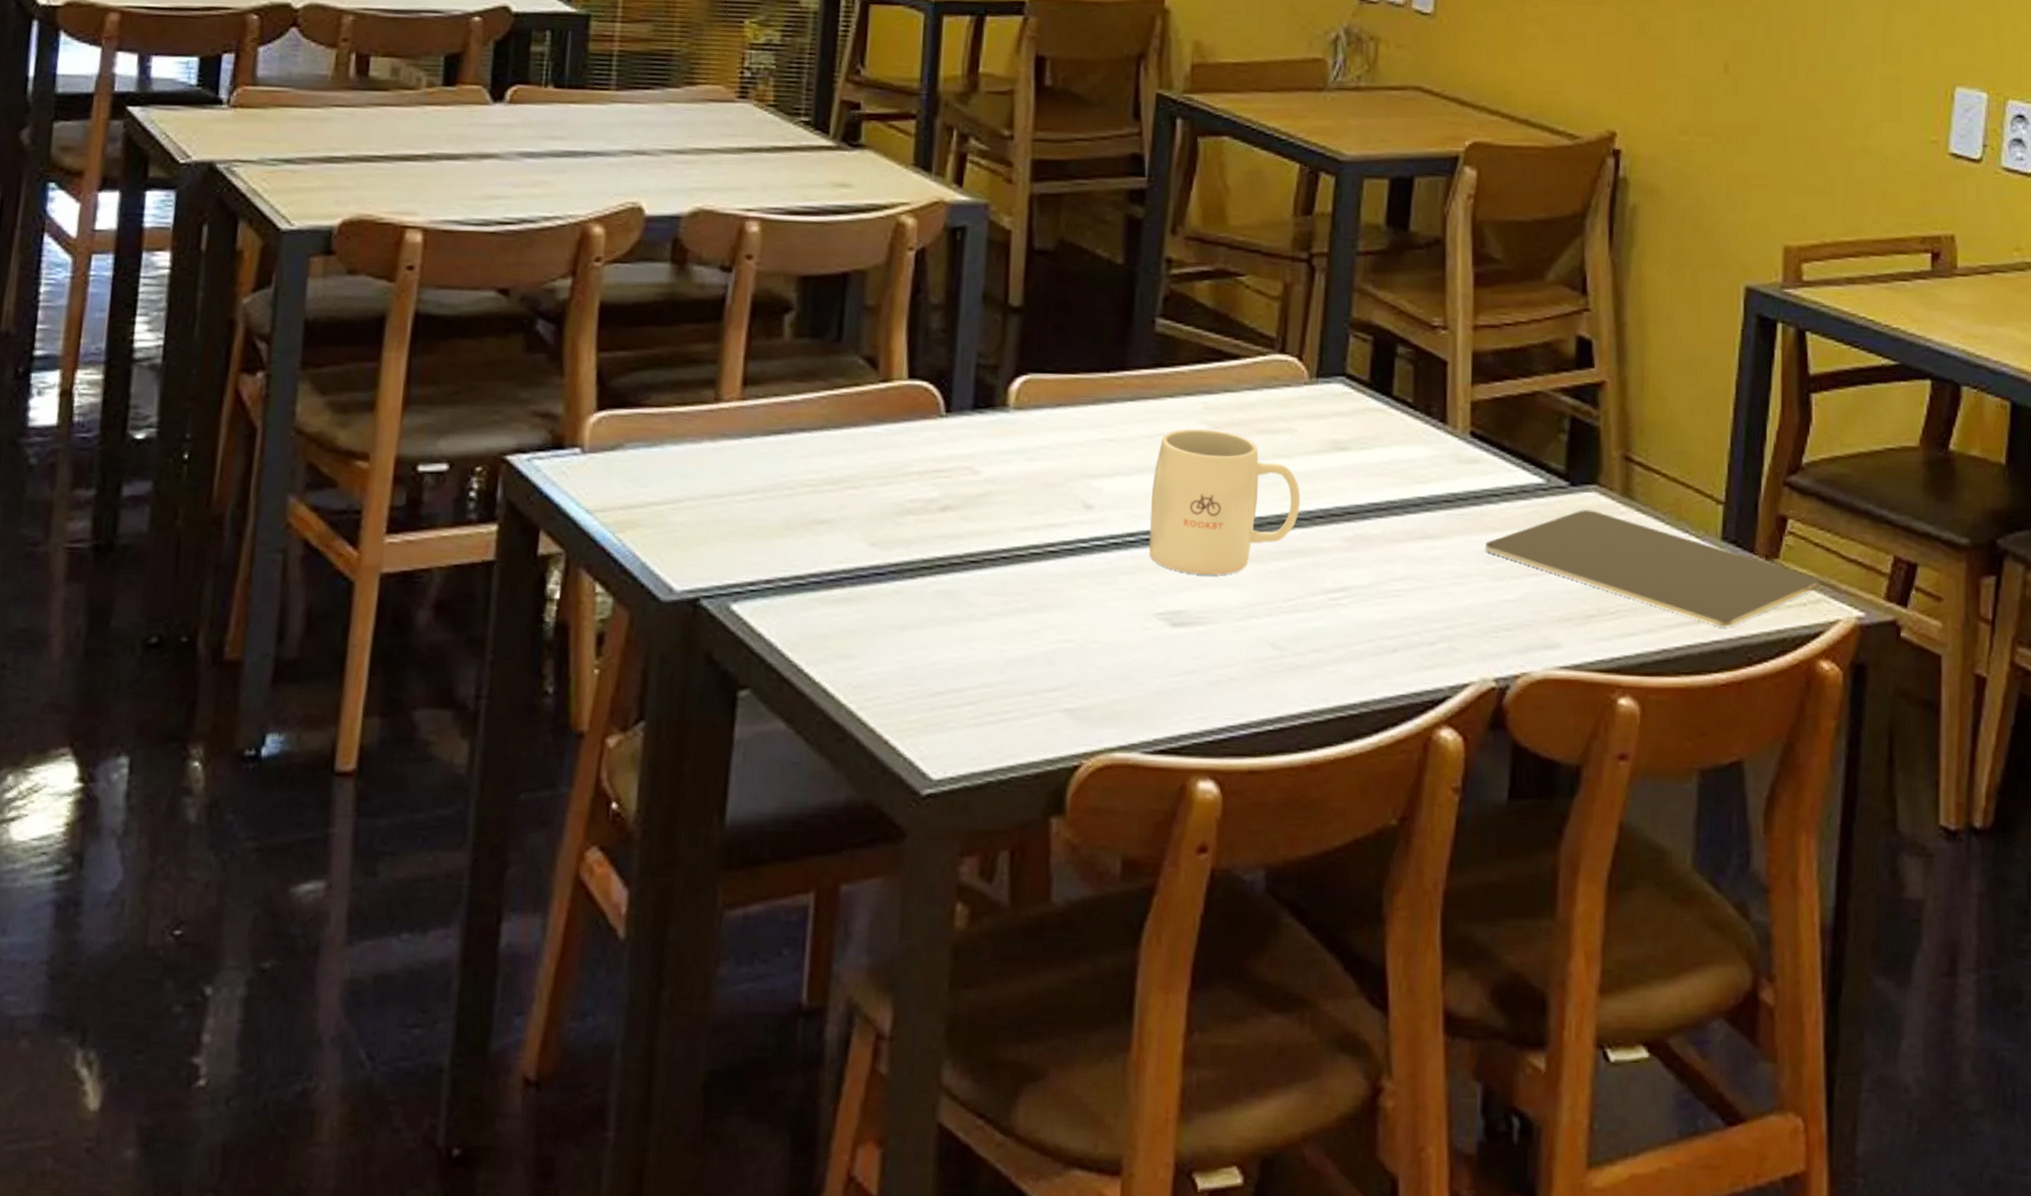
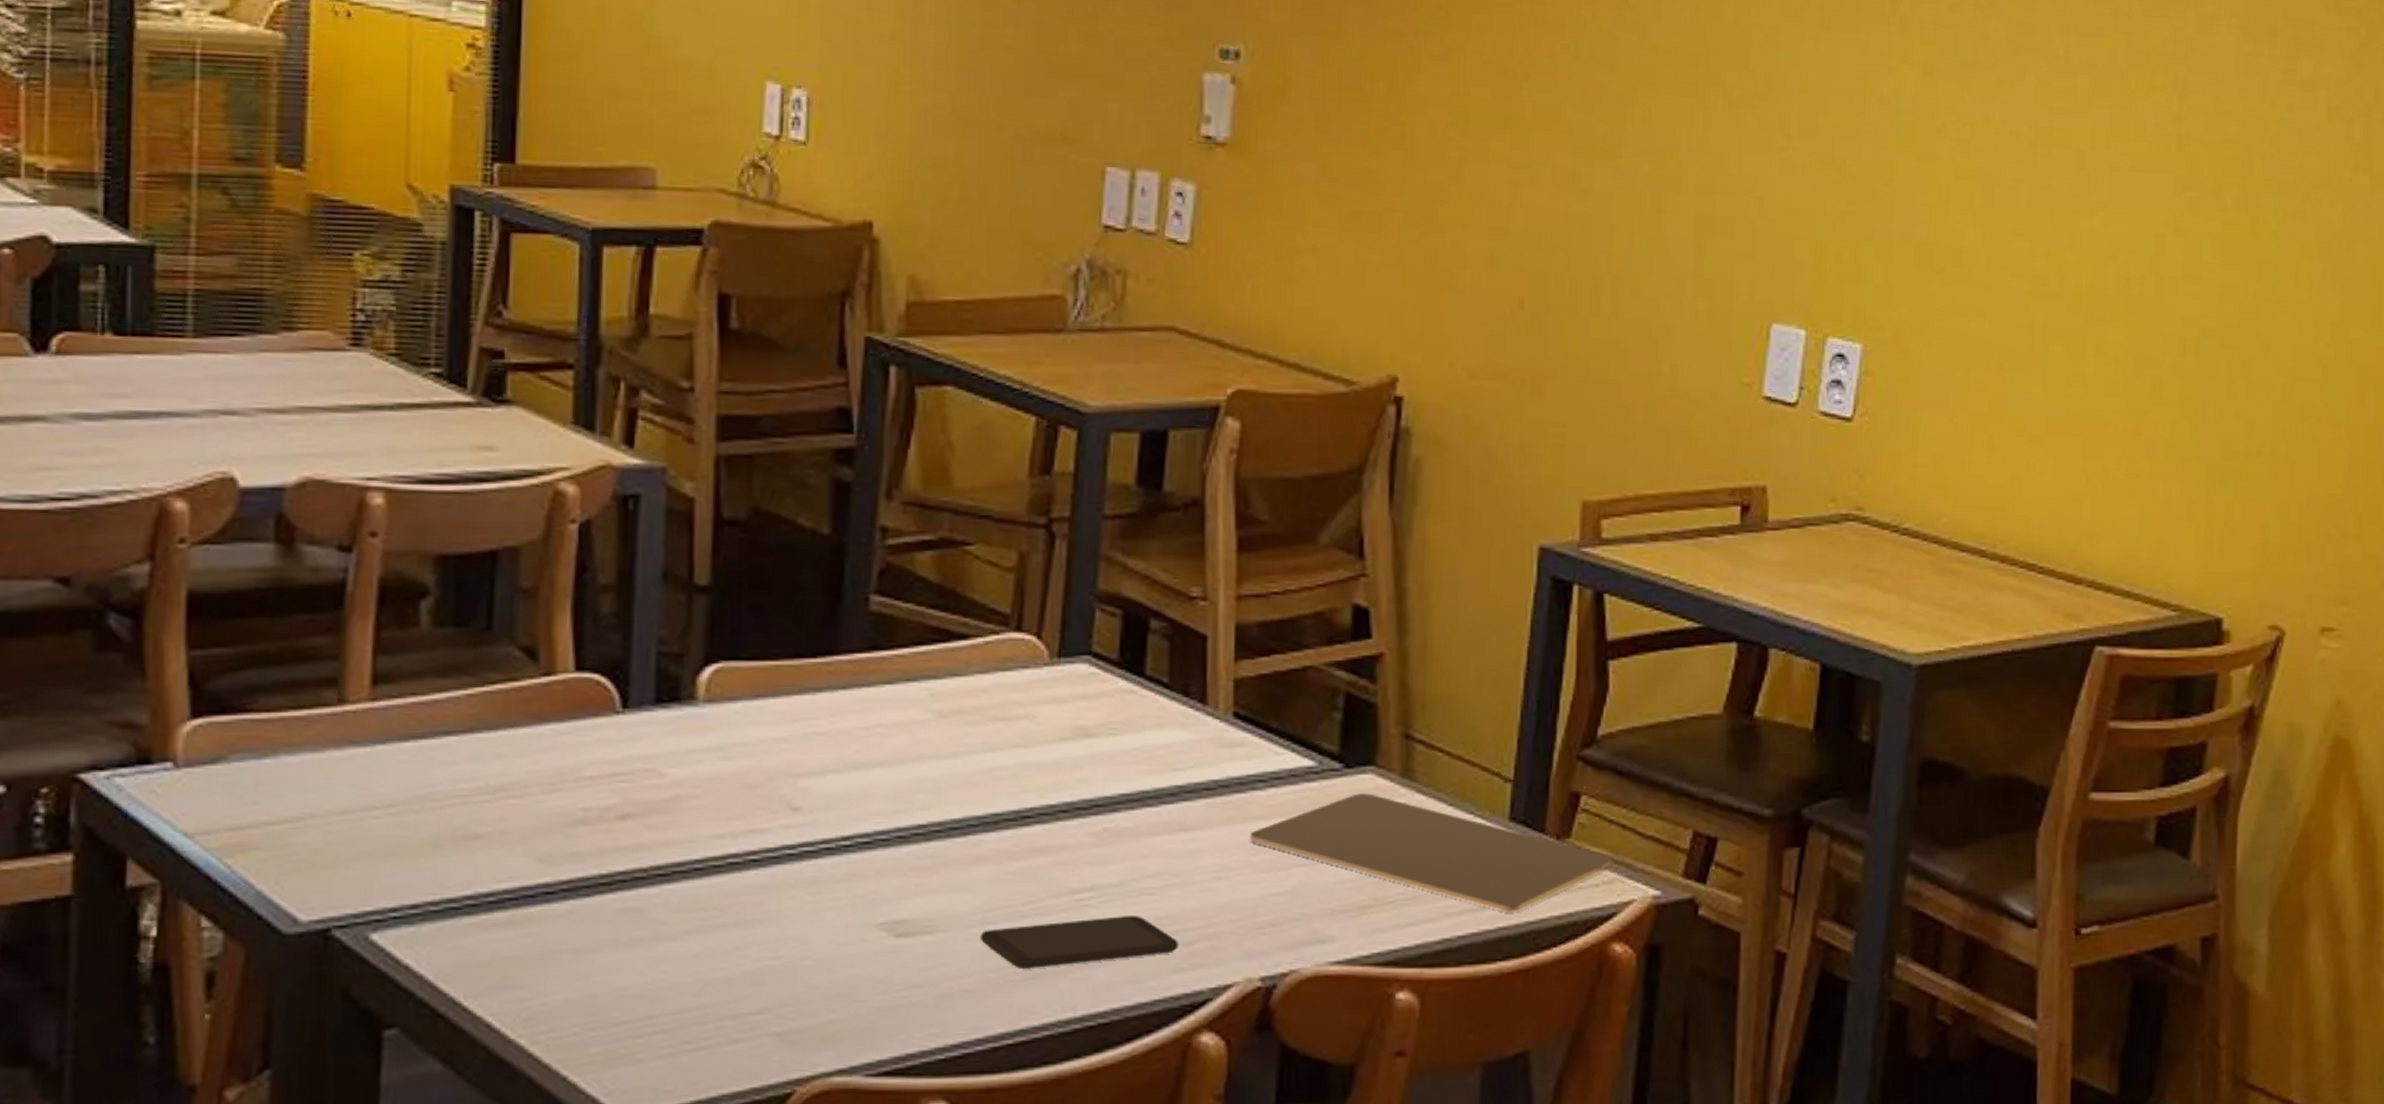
mug: present [1148,429,1300,575] -> none [866,718,1041,879]
mobile phone: none [1245,614,1421,661] -> present [980,914,1178,970]

